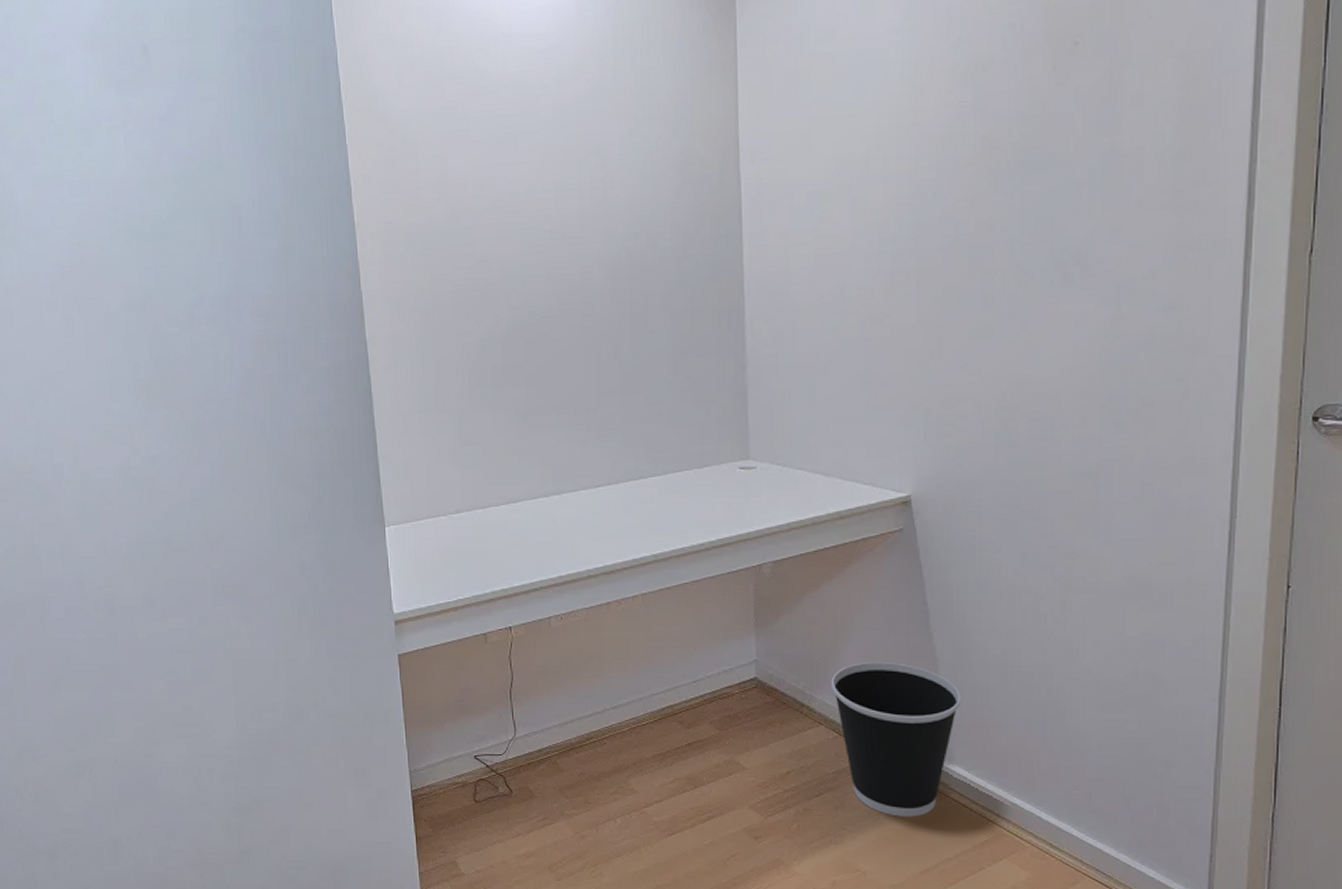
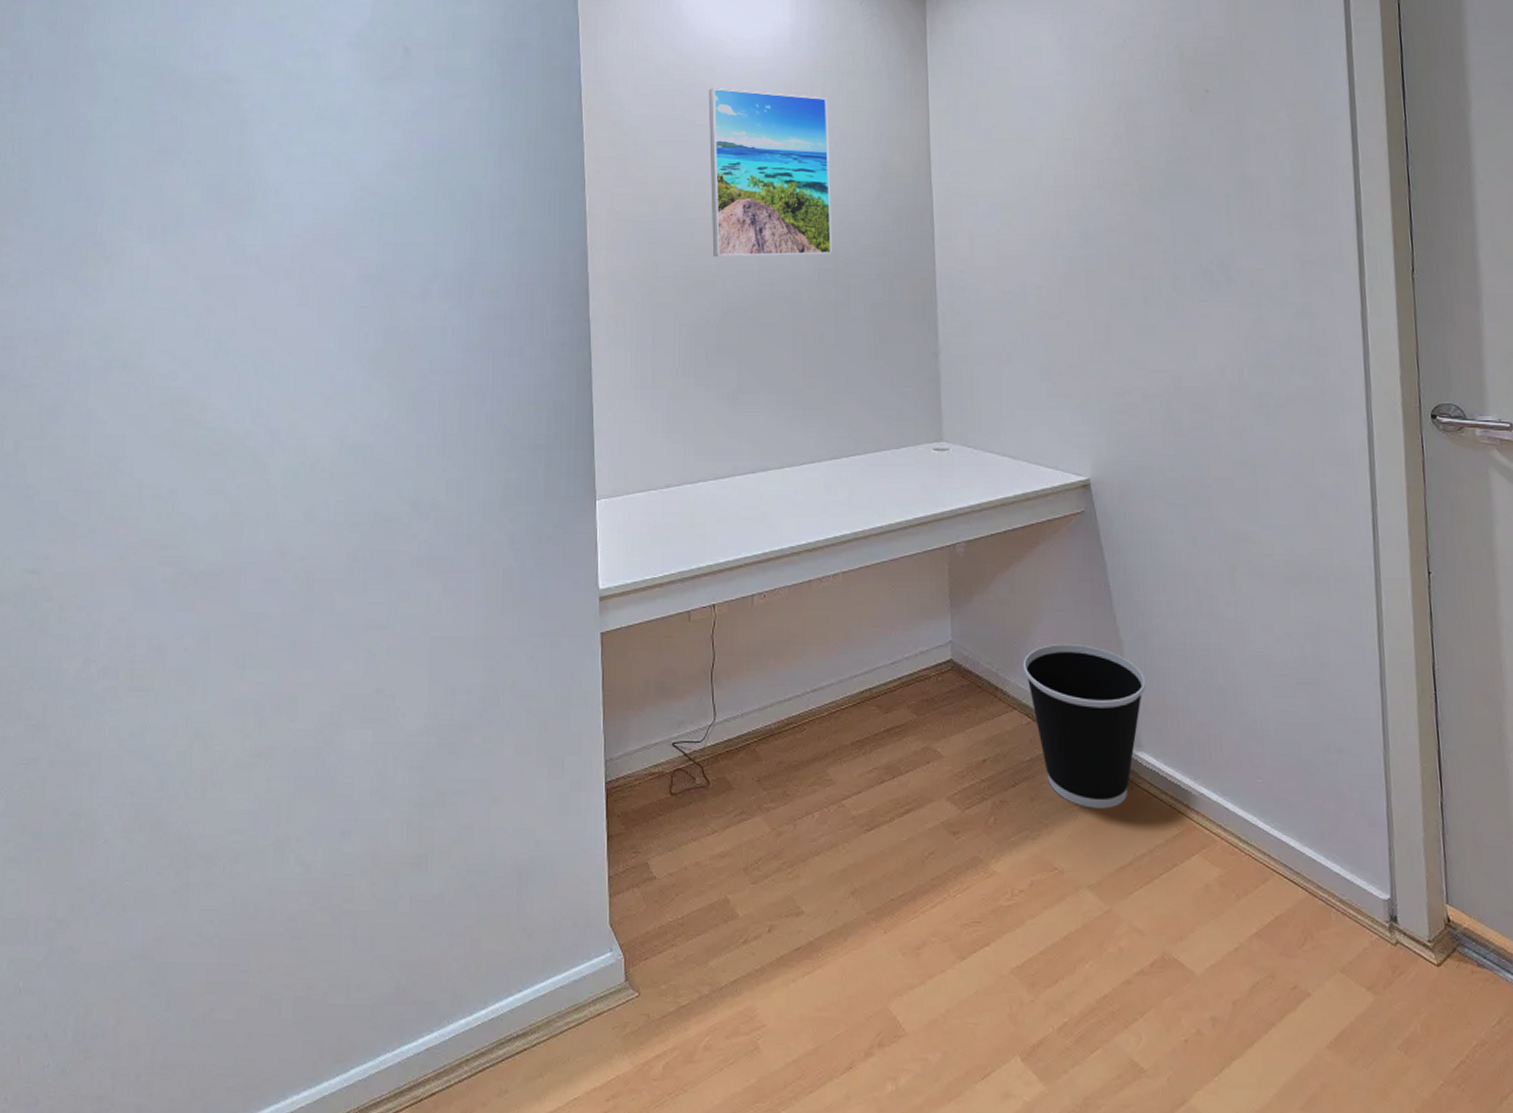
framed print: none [482,72,627,268] -> present [708,87,832,257]

